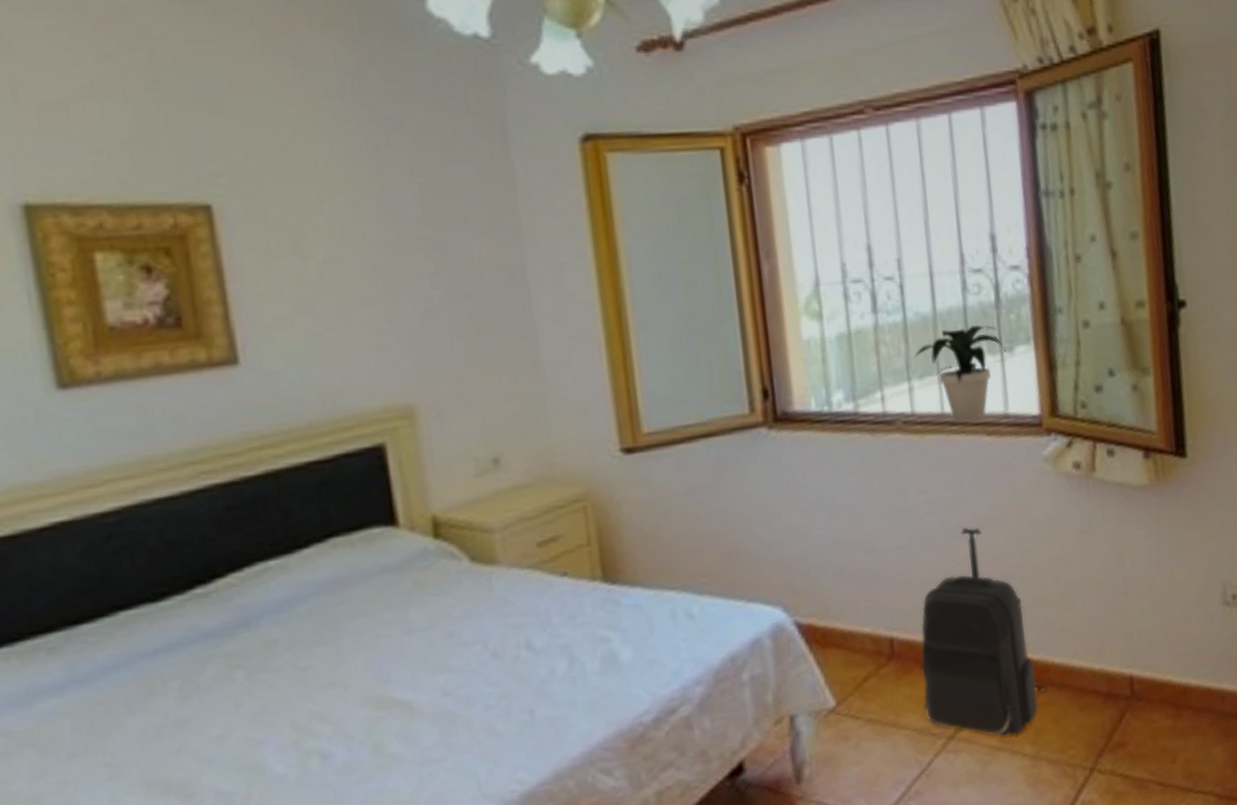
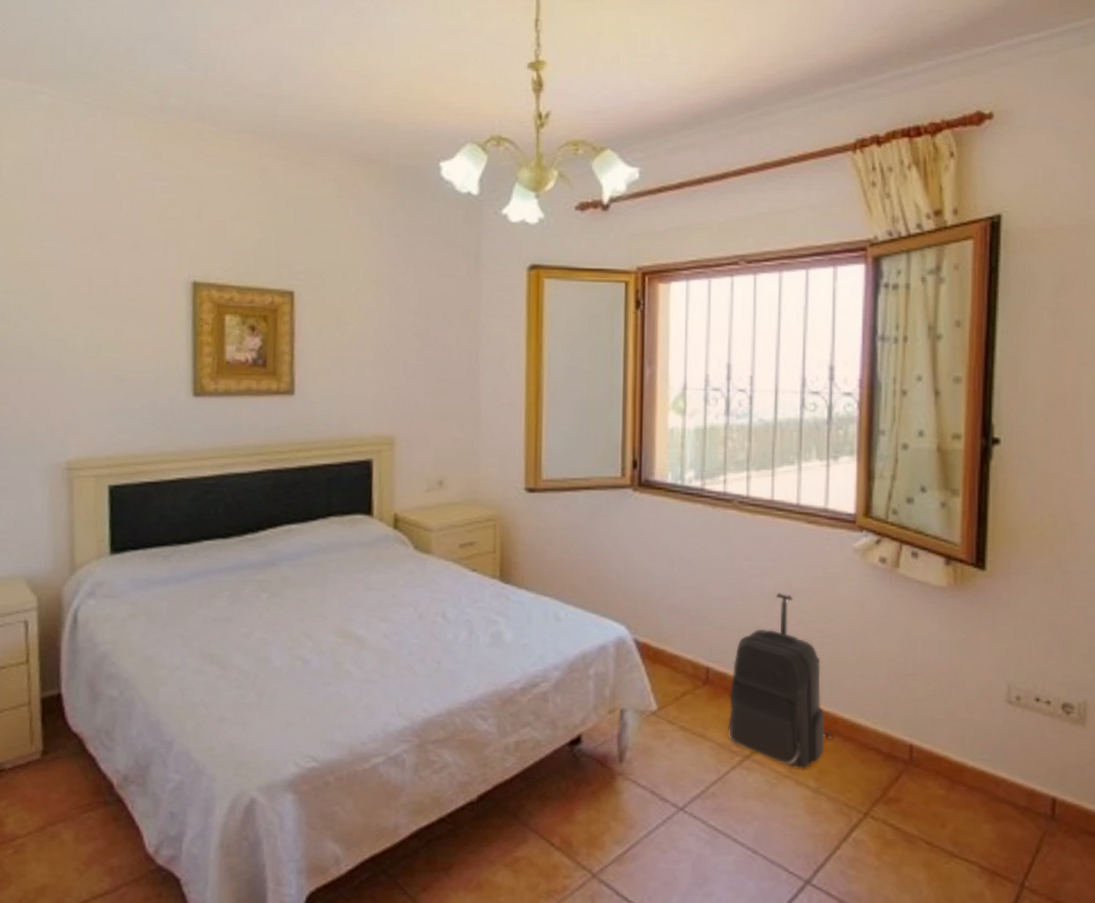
potted plant: present [914,325,1007,423] -> none [755,434,832,511]

